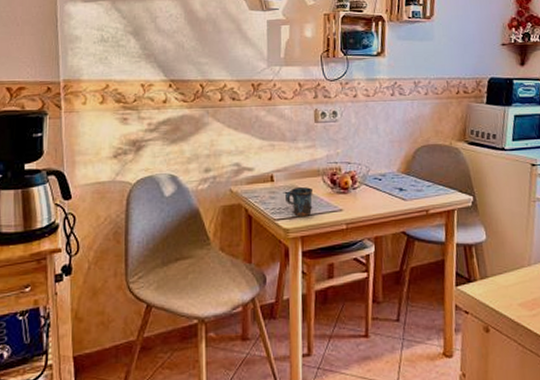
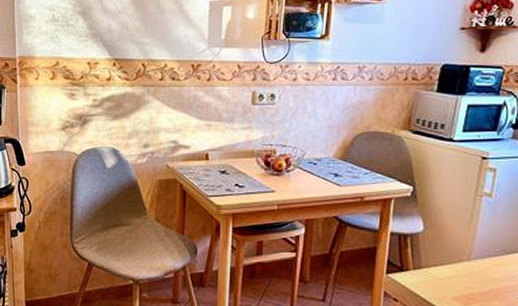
mug: present [284,187,314,216] -> none [218,167,247,195]

